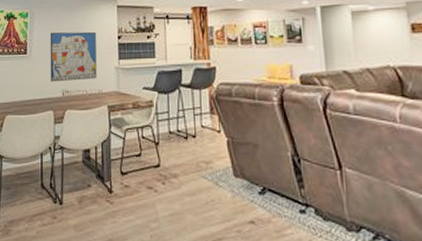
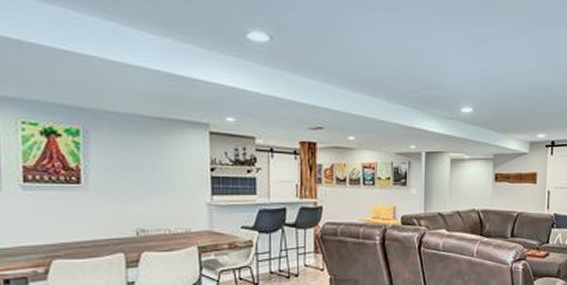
wall art: present [50,31,97,82] -> none [115,157,184,220]

